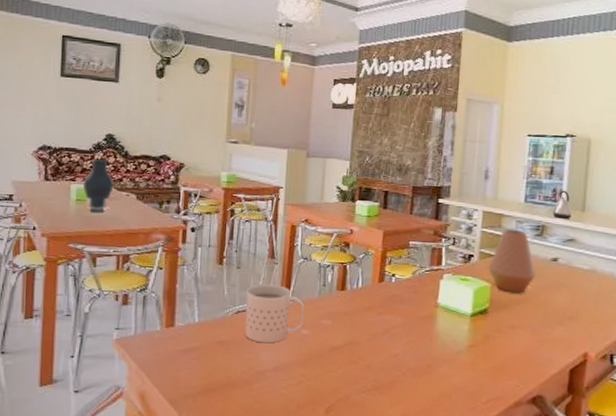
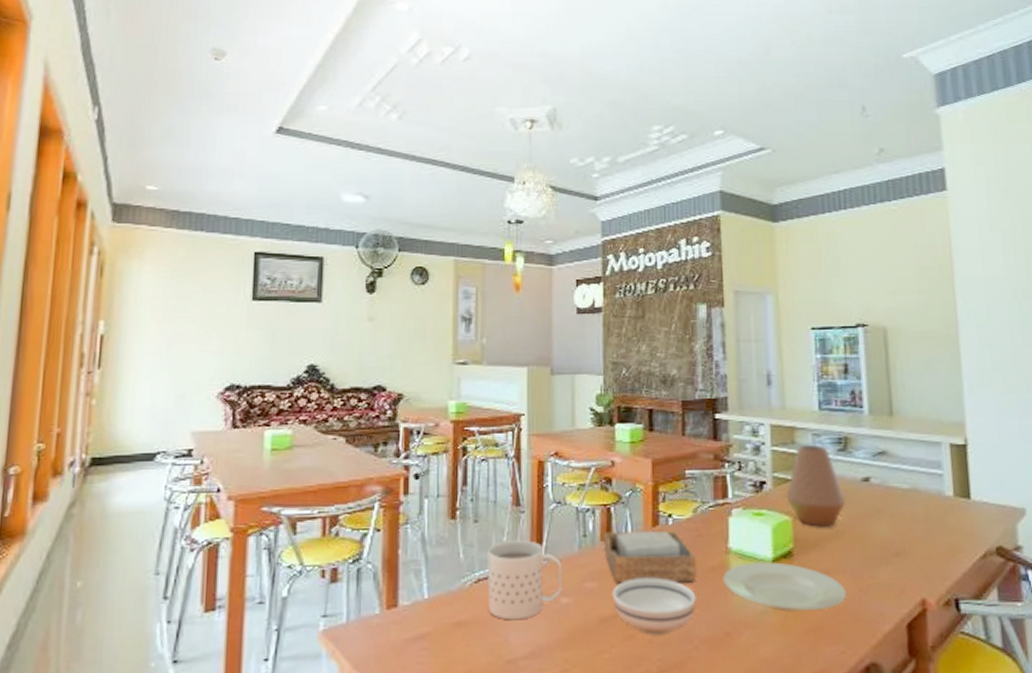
vase: present [82,159,114,213] -> none [279,397,318,465]
napkin holder: none [338,283,411,327] -> present [603,530,697,583]
bowl: none [342,320,408,363] -> present [612,577,696,635]
plate: none [430,315,526,355] -> present [723,562,847,612]
kettle: present [552,190,573,219] -> none [854,391,879,426]

